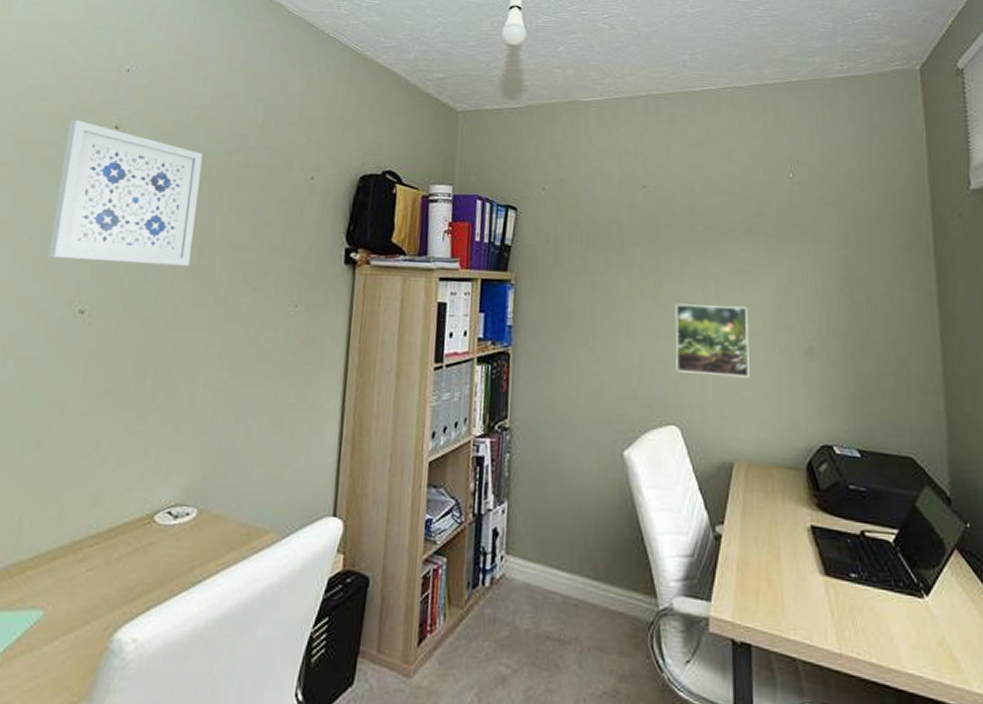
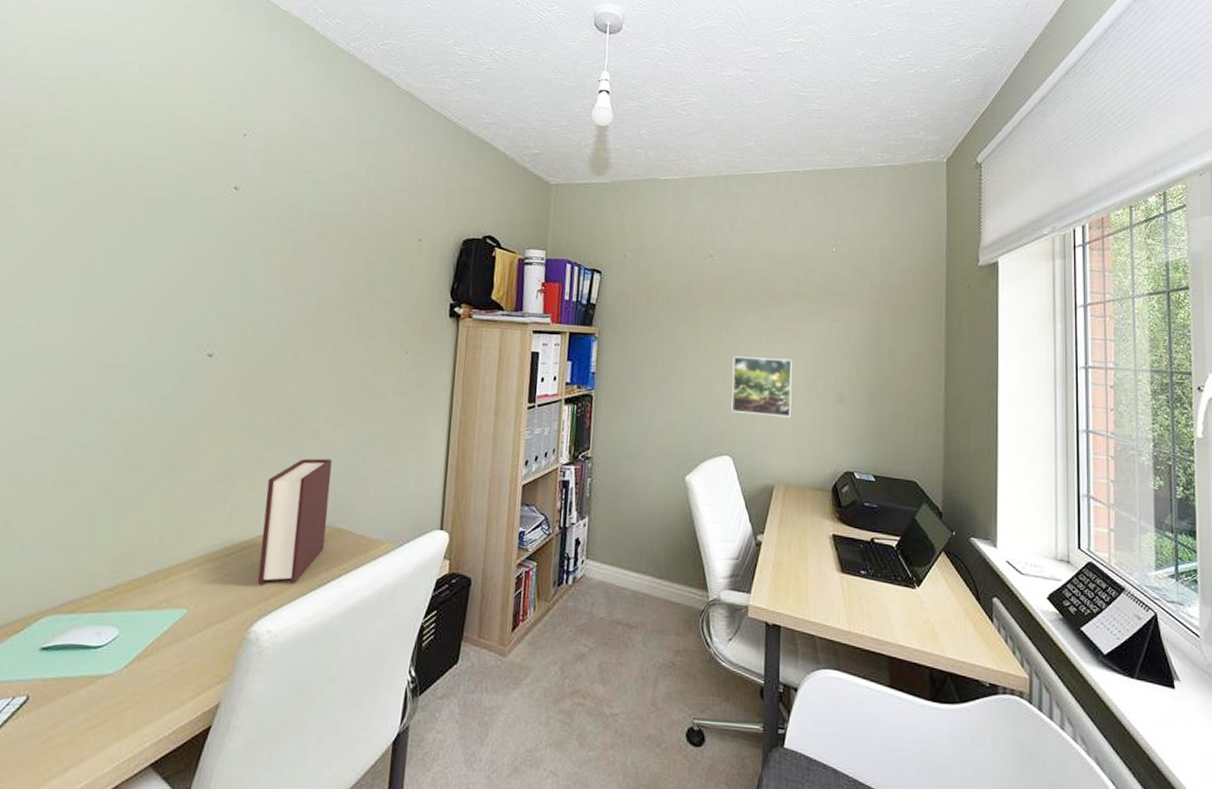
wall art: present [47,119,203,267] -> none [175,179,319,317]
bible: none [123,430,211,583] -> present [257,458,332,585]

